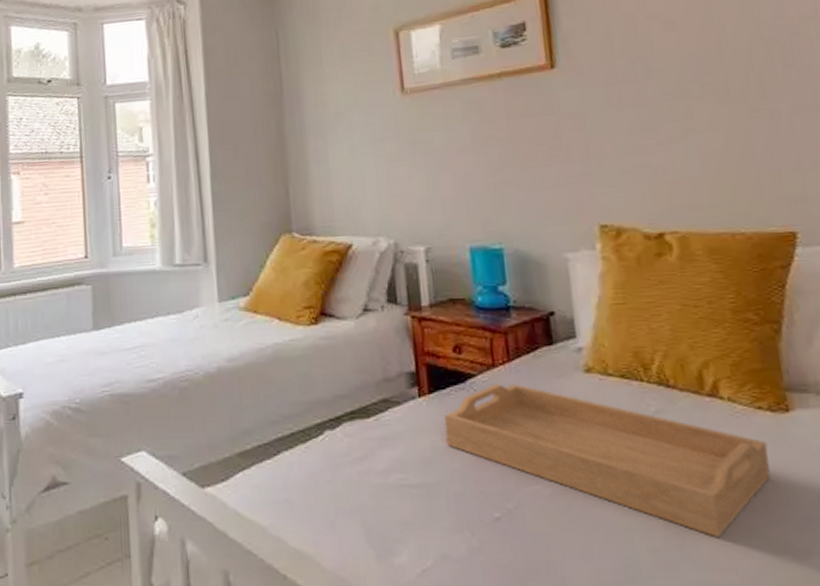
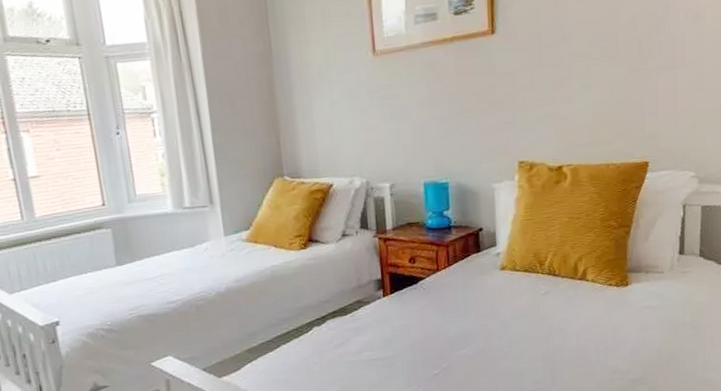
serving tray: present [444,383,771,539] -> none [401,281,612,370]

